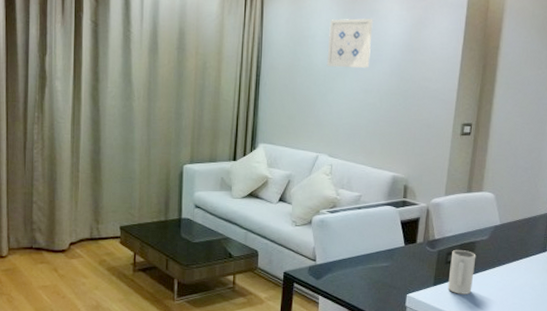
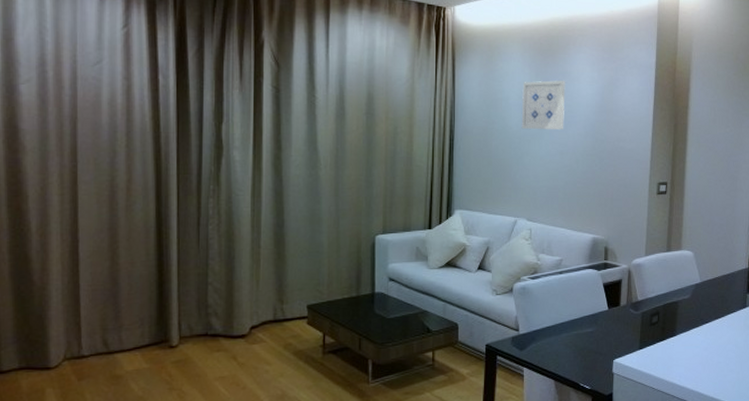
mug: present [448,250,476,295] -> none [653,311,680,357]

